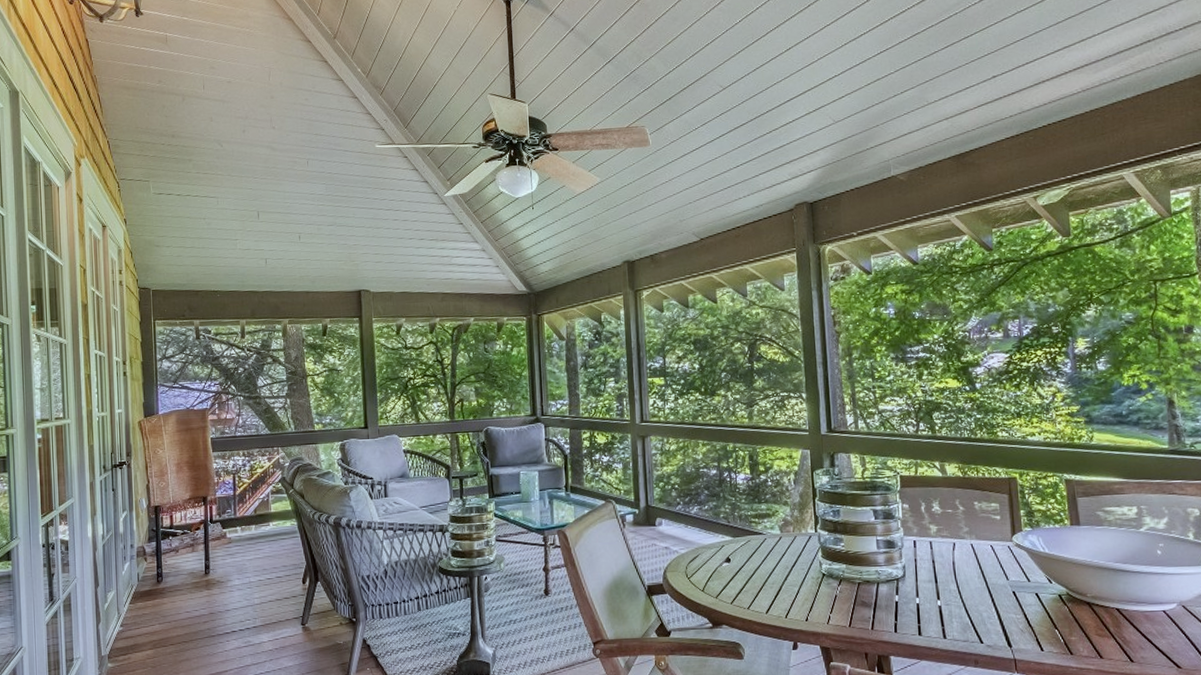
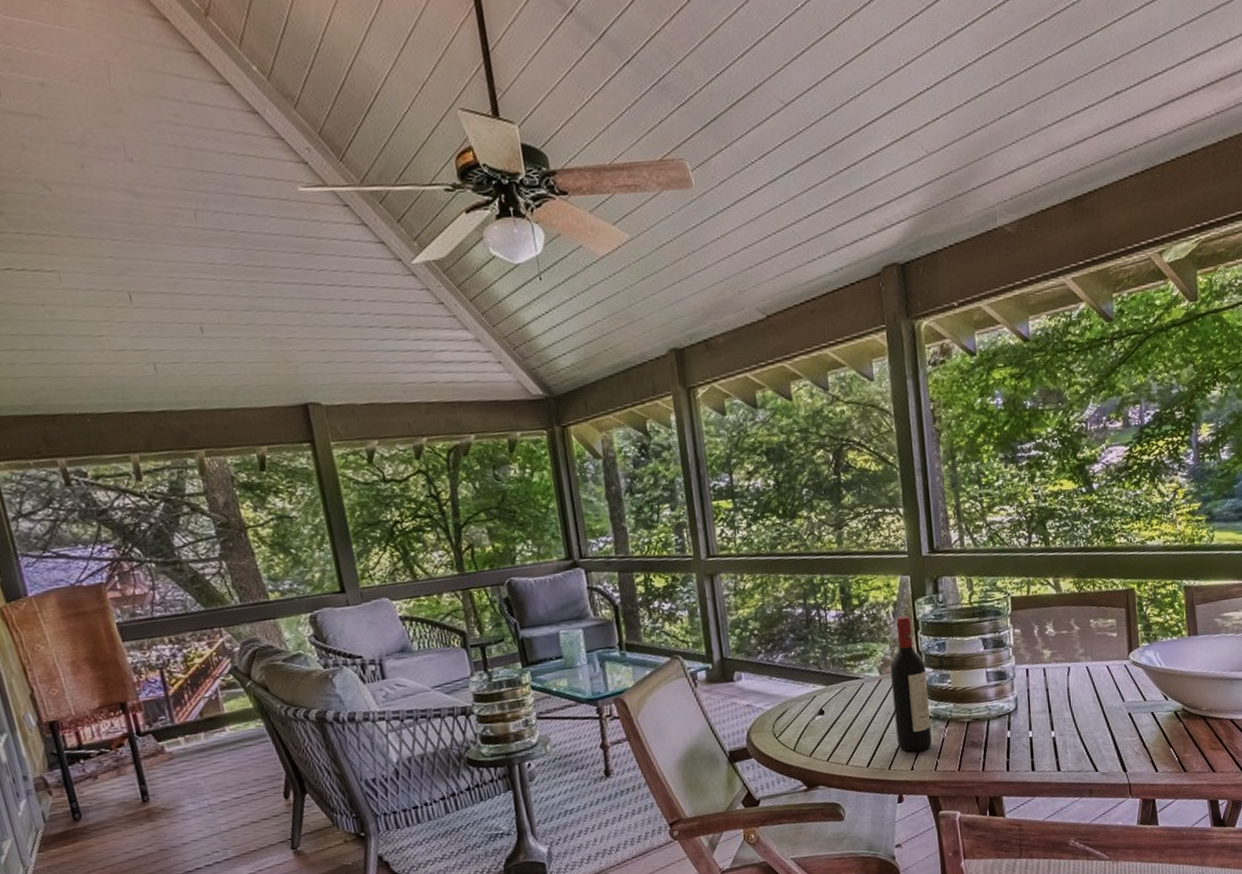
wine bottle: none [790,484,825,605] -> present [890,616,932,753]

